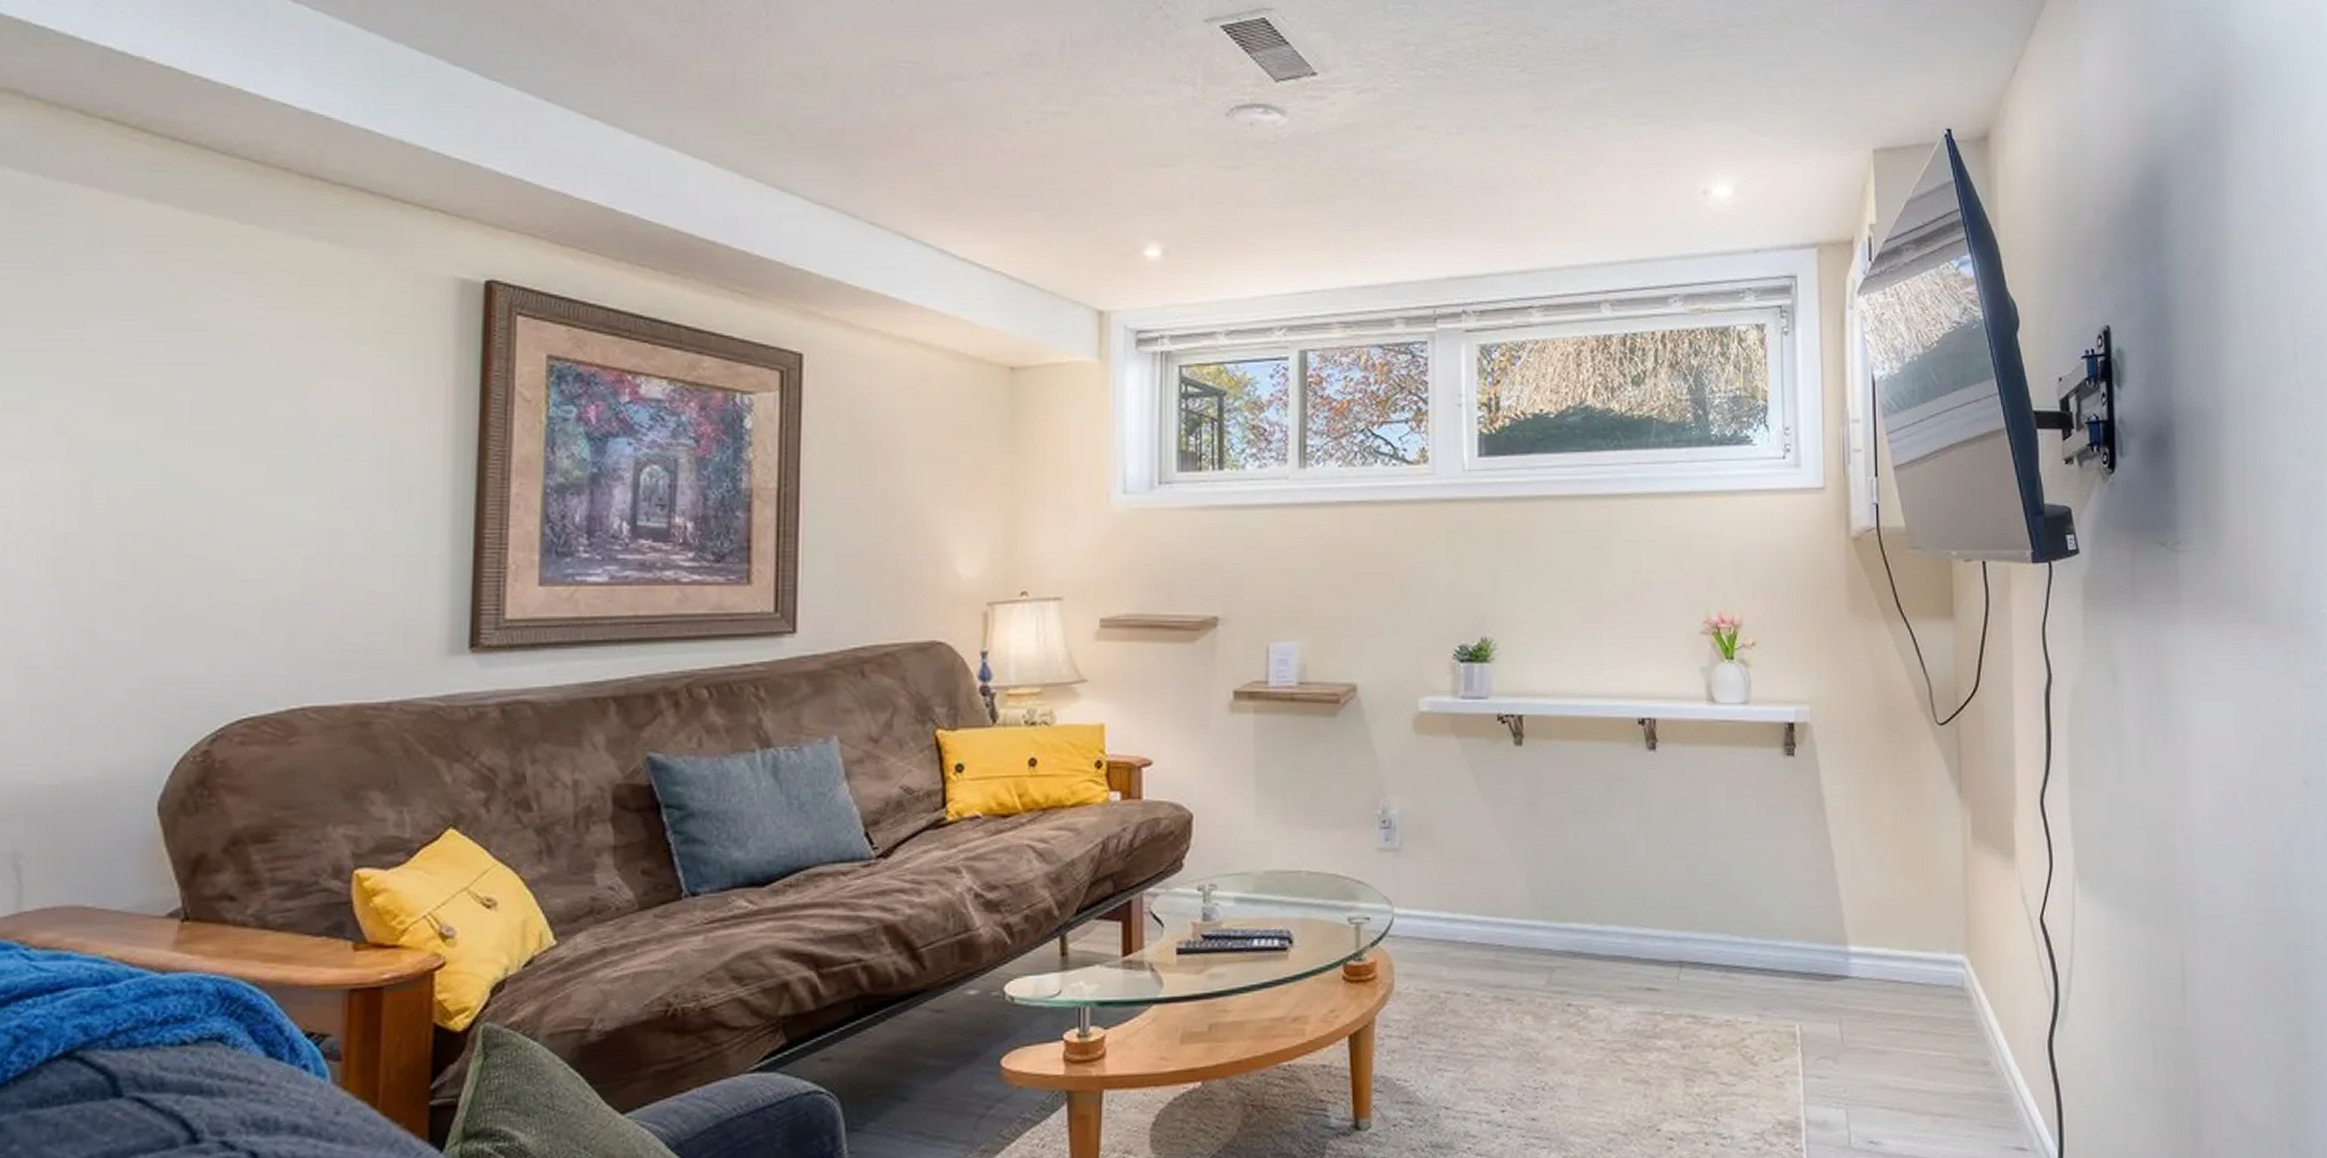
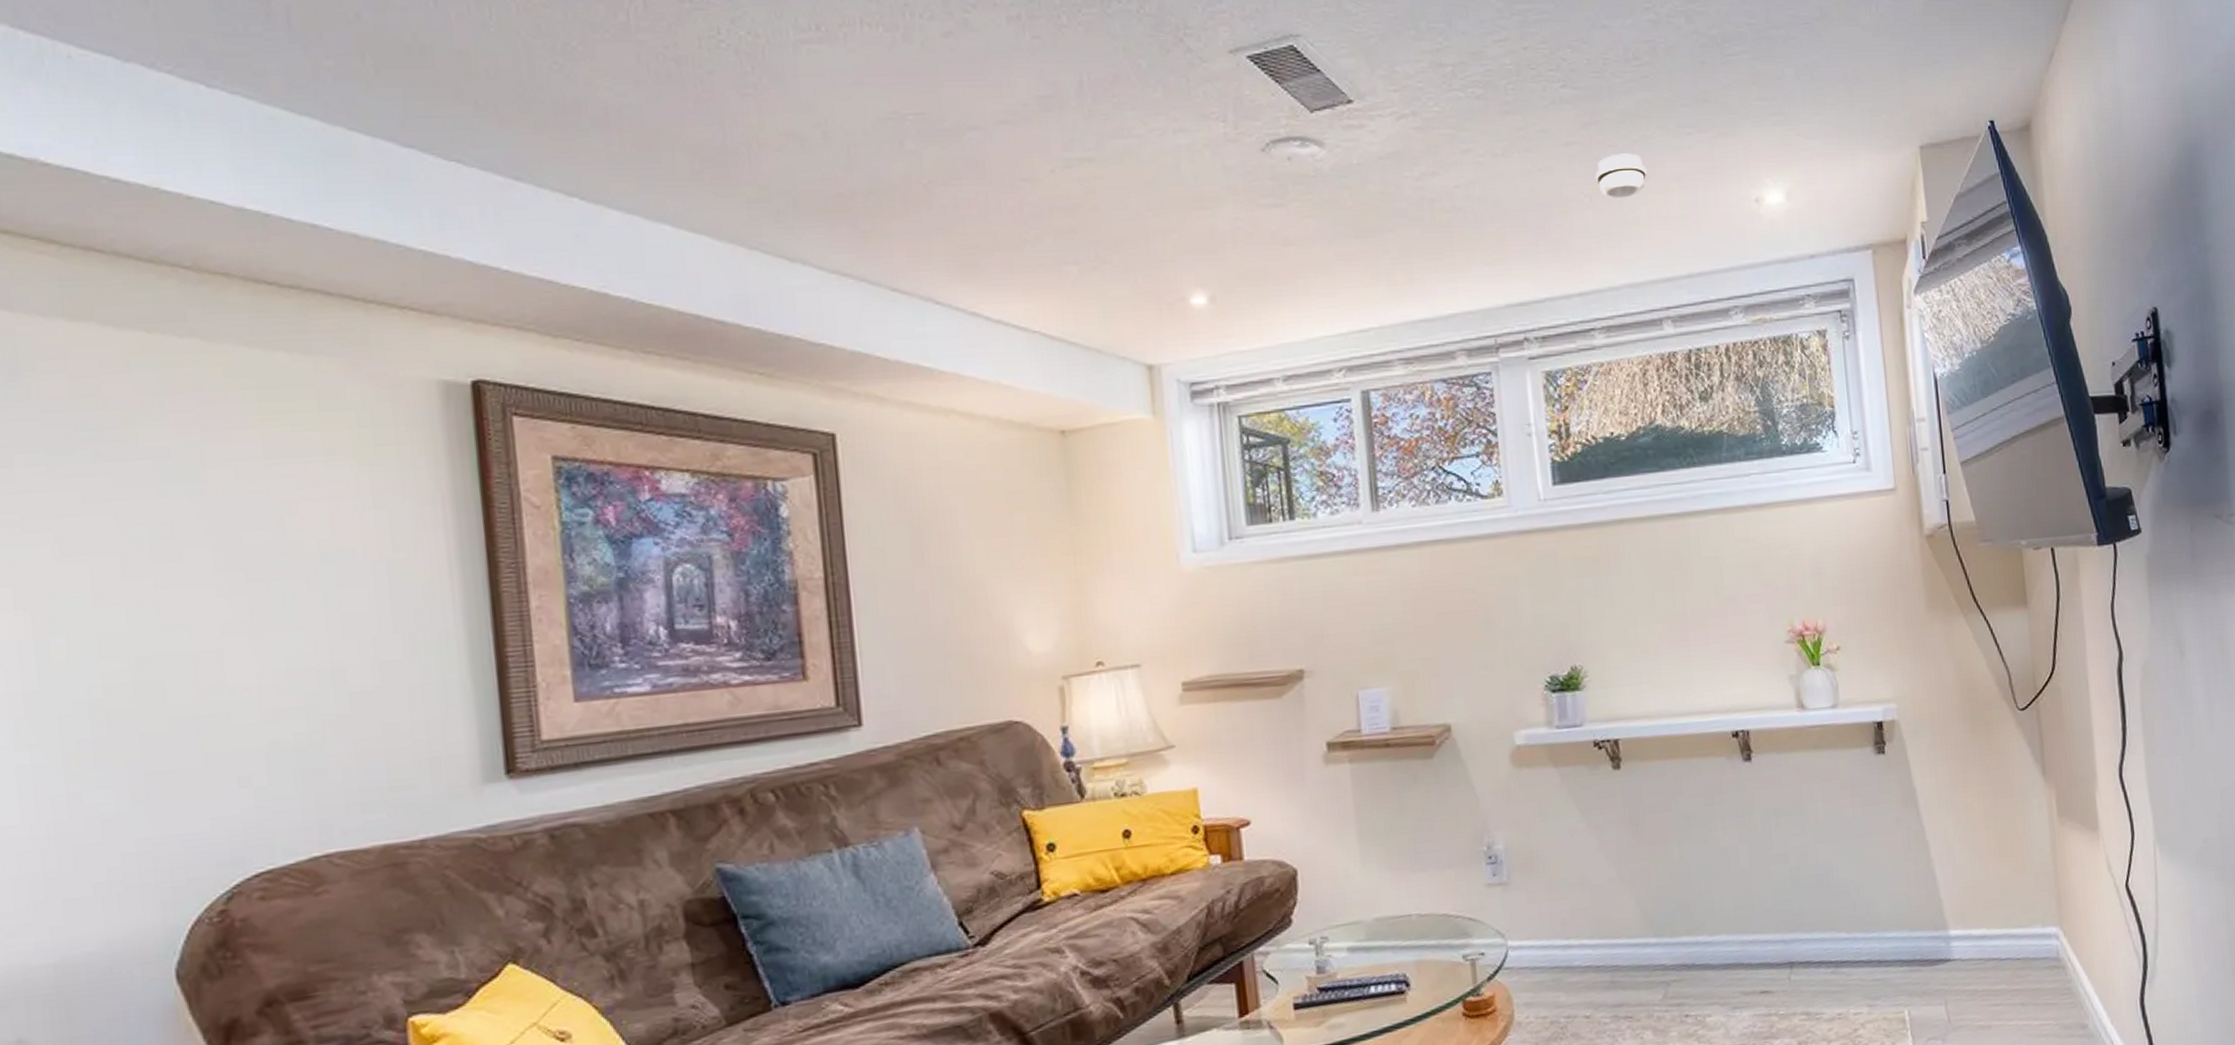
smoke detector: none [1545,139,1597,182] -> present [1595,153,1647,198]

